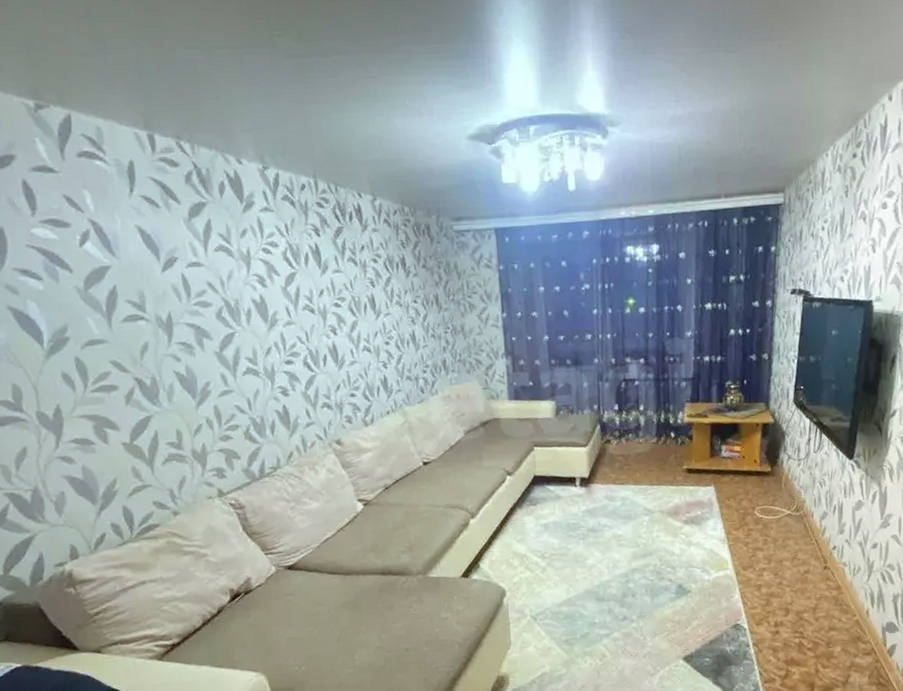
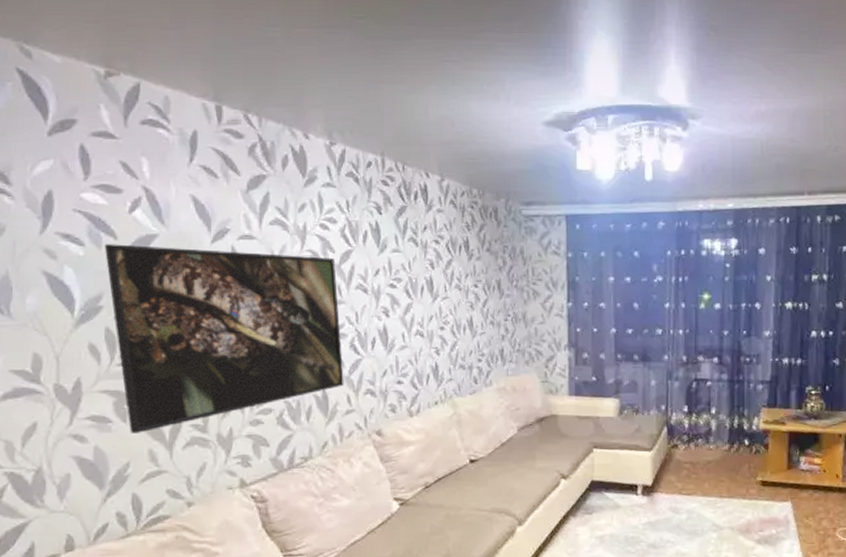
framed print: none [61,277,302,453] -> present [104,244,344,433]

